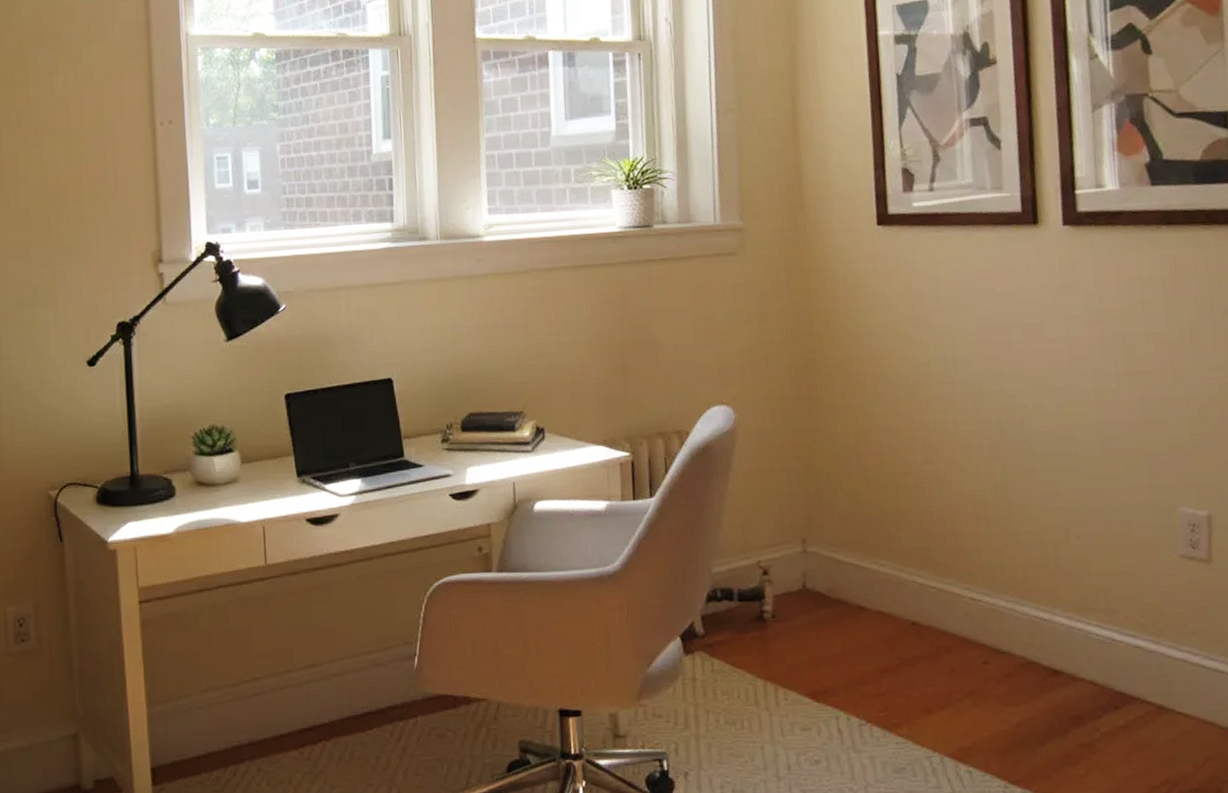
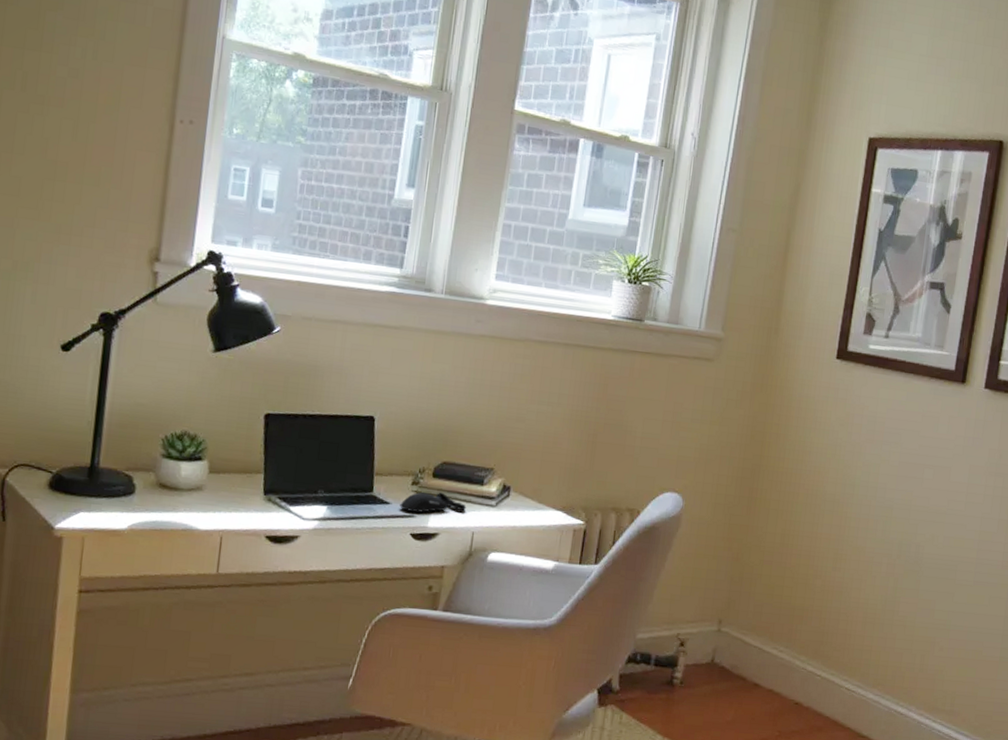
computer mouse: none [433,445,502,471] -> present [400,492,467,513]

